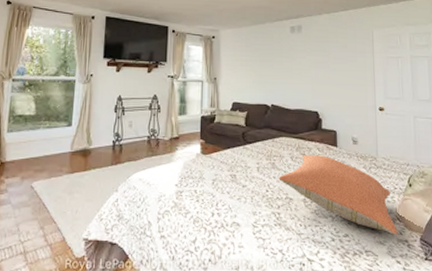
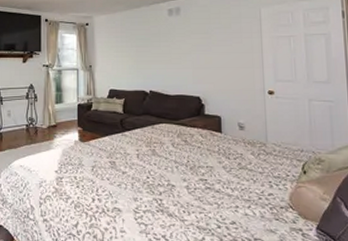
pillow: present [278,155,398,235] -> none [159,141,291,223]

